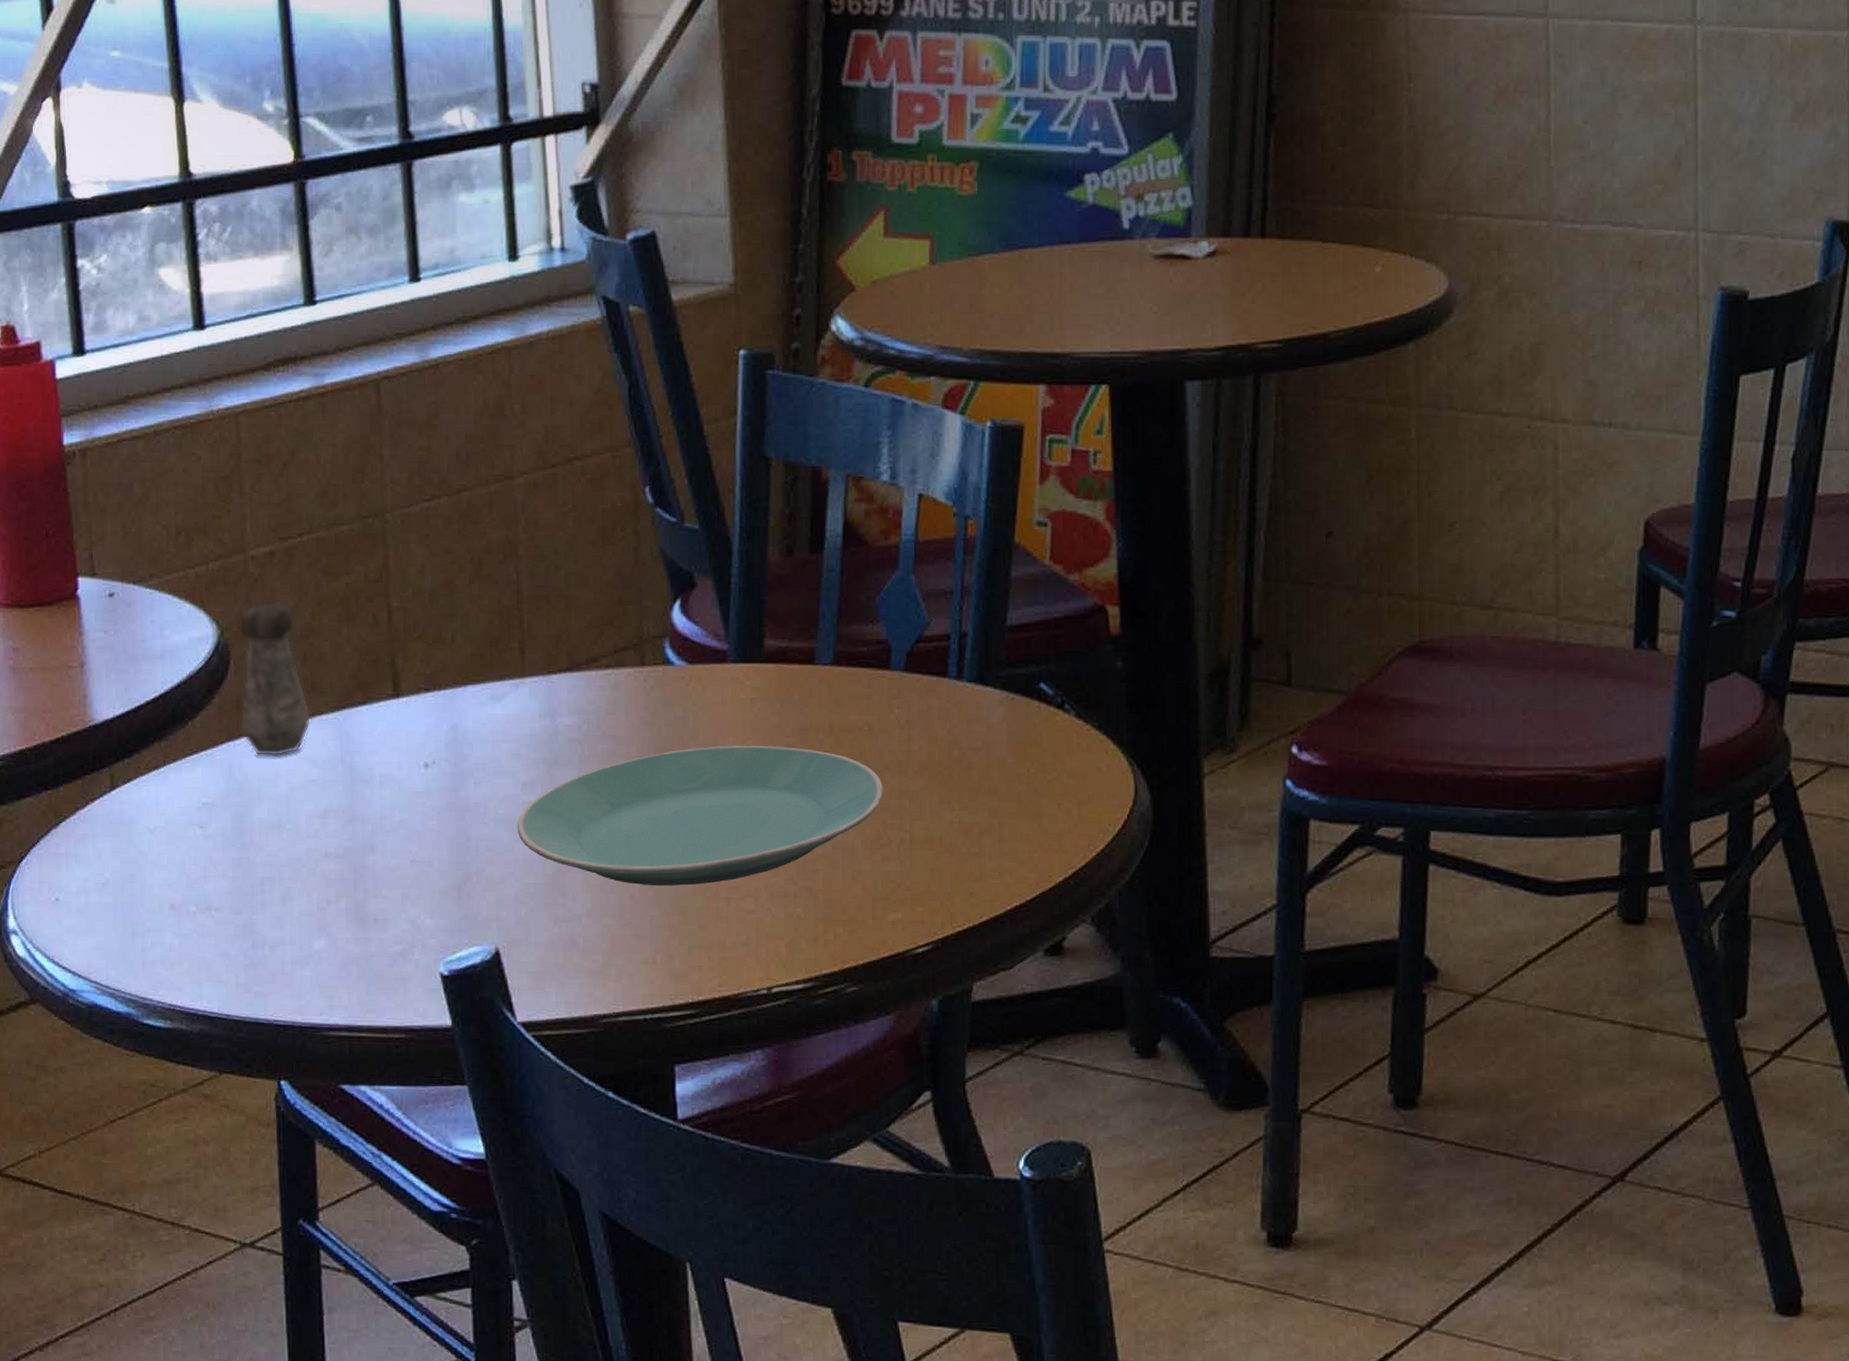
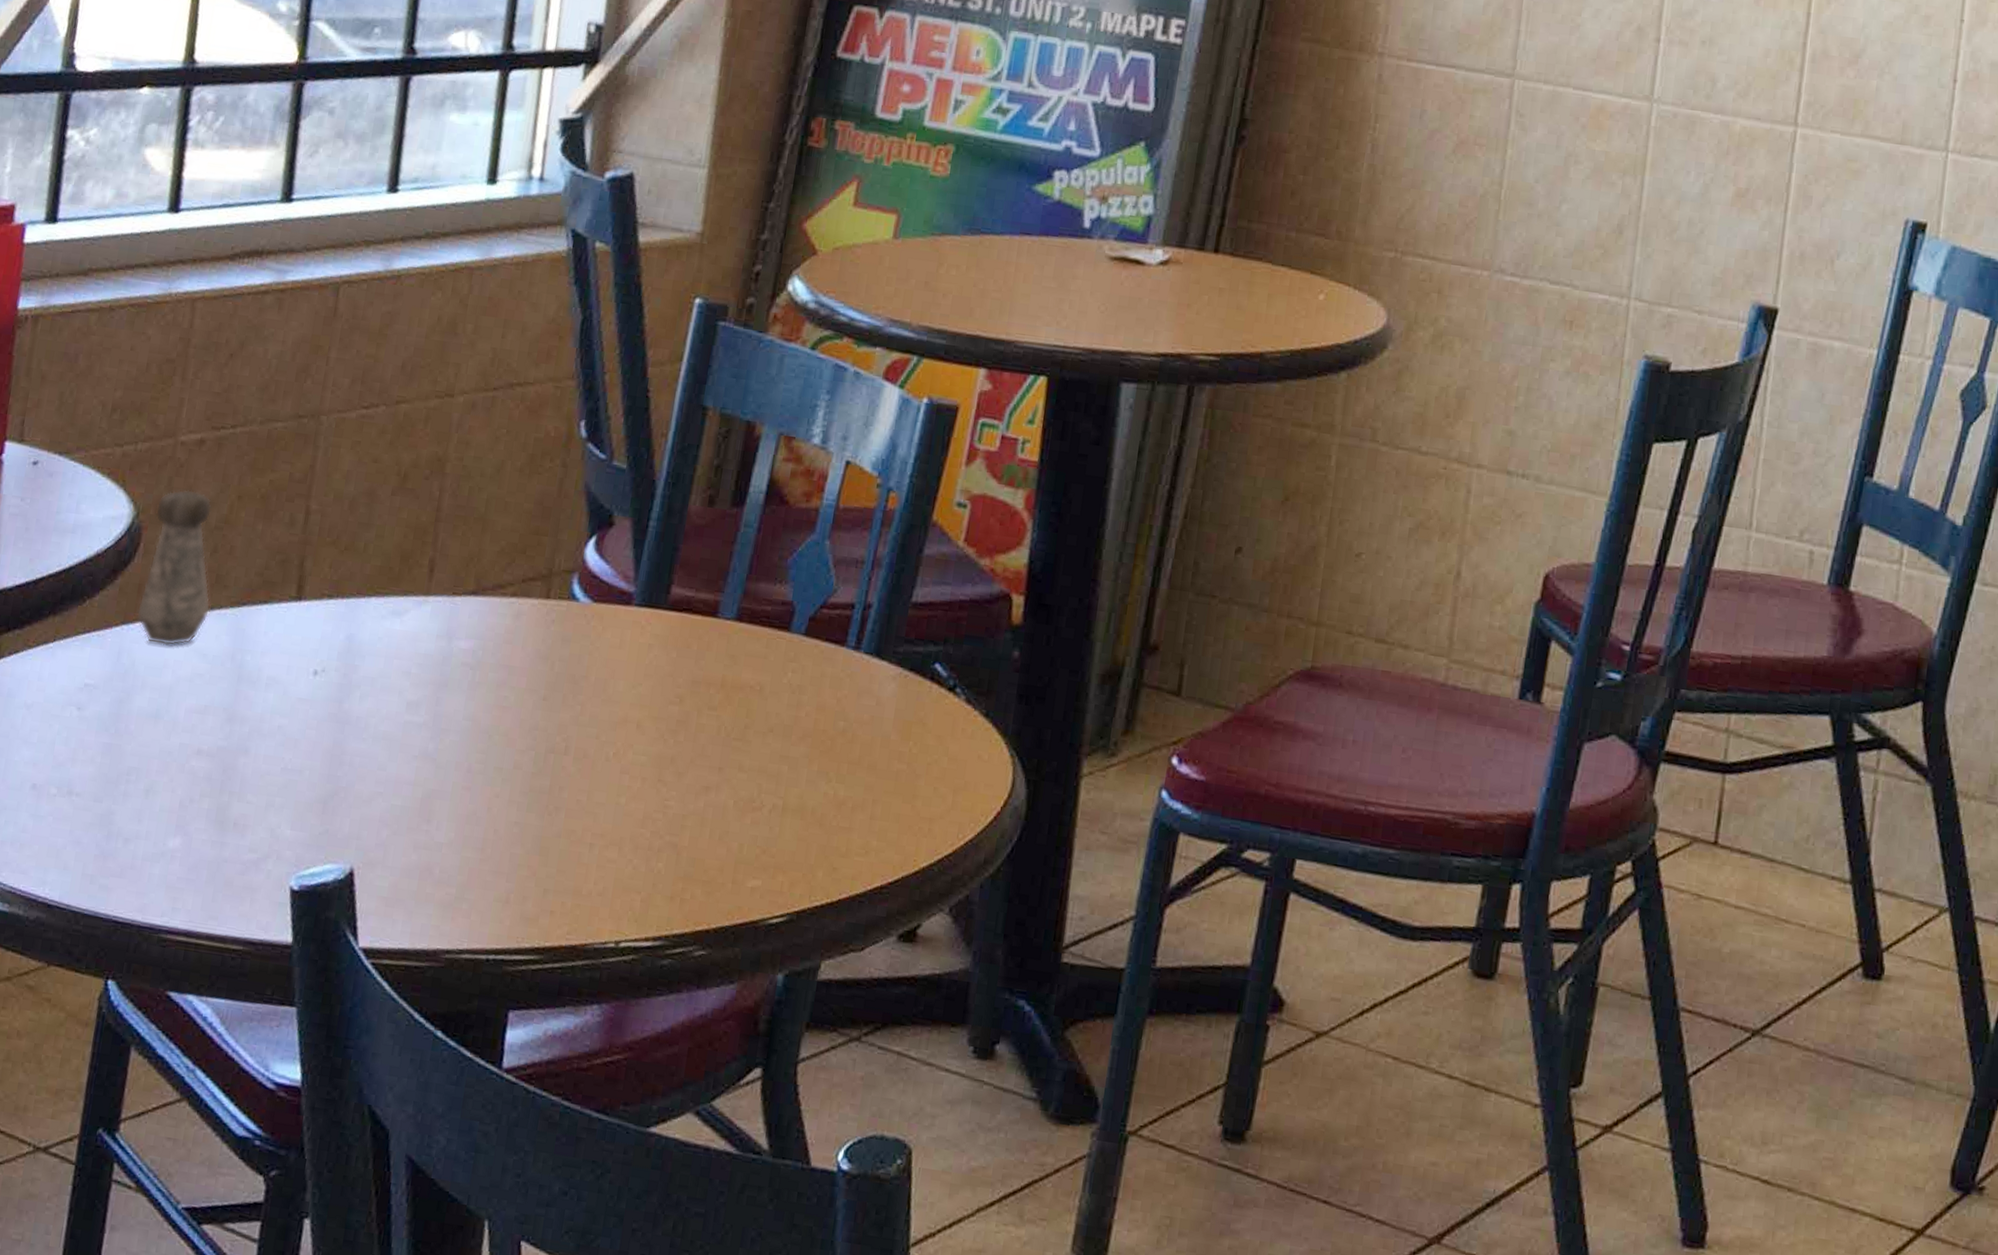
plate: present [516,745,883,887] -> none [394,687,765,828]

